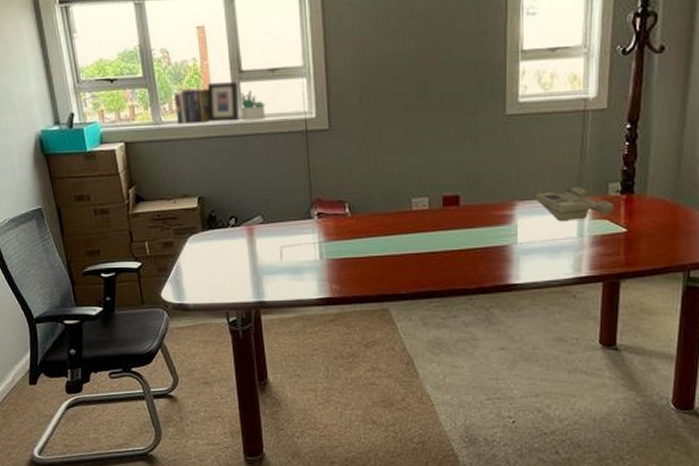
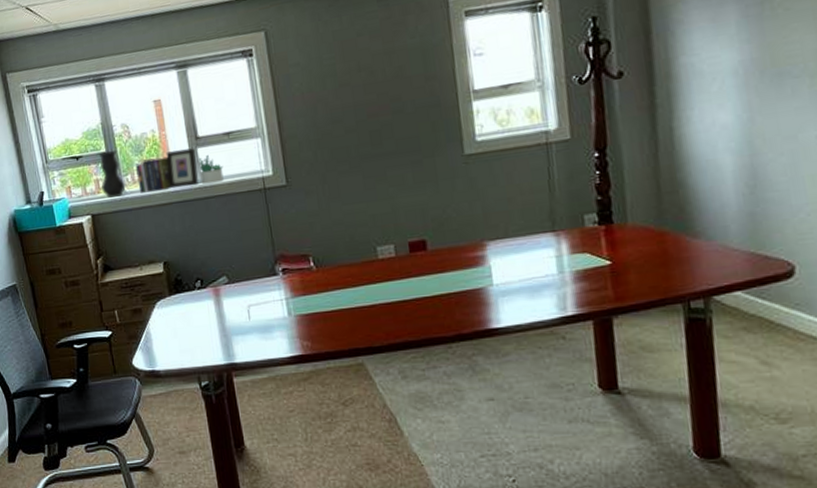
vase: none [133,76,162,126] -> present [97,150,126,198]
telephone: present [536,186,614,221] -> none [507,221,594,258]

